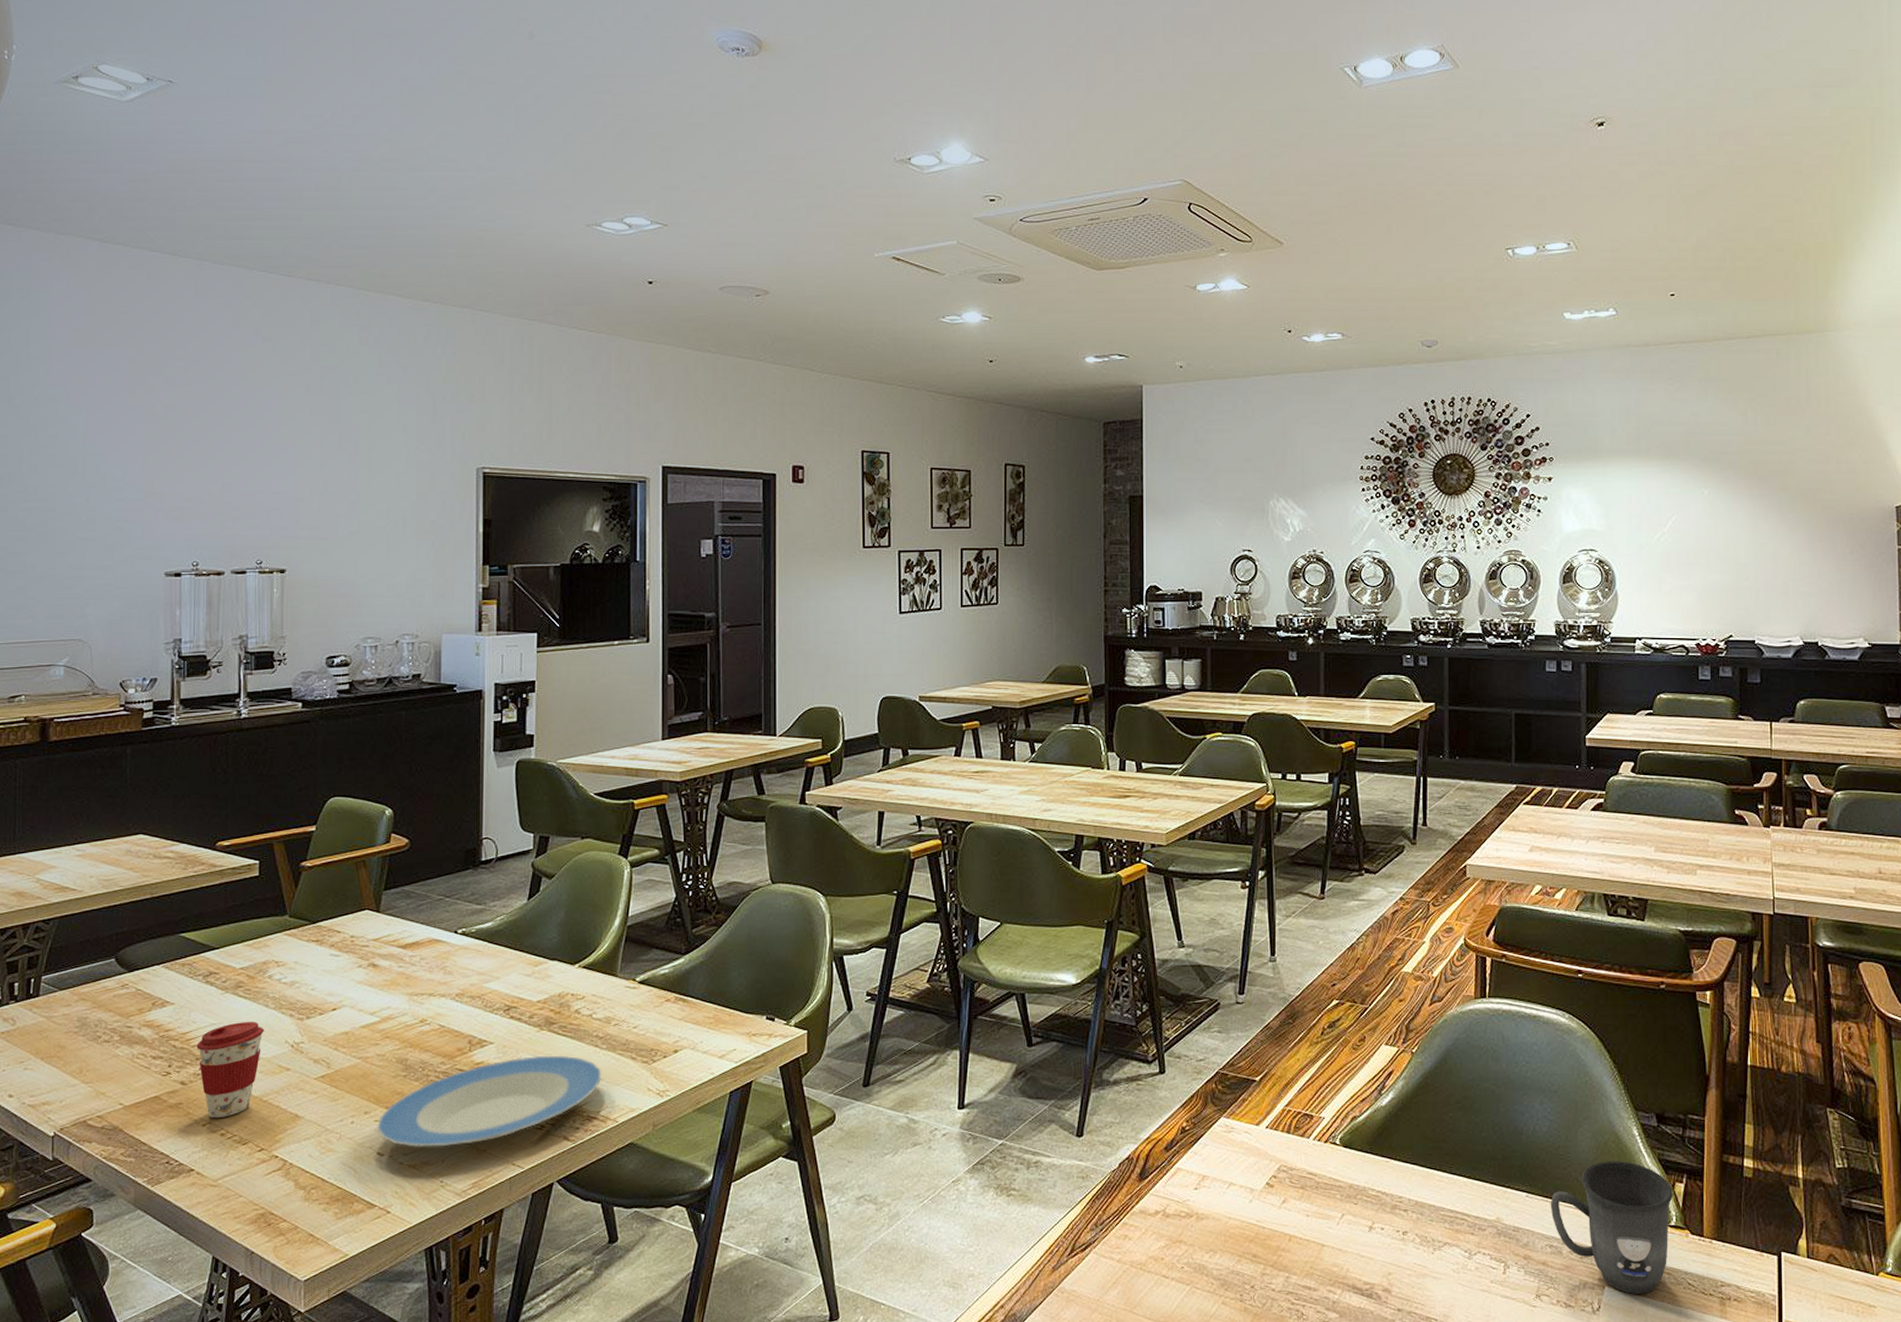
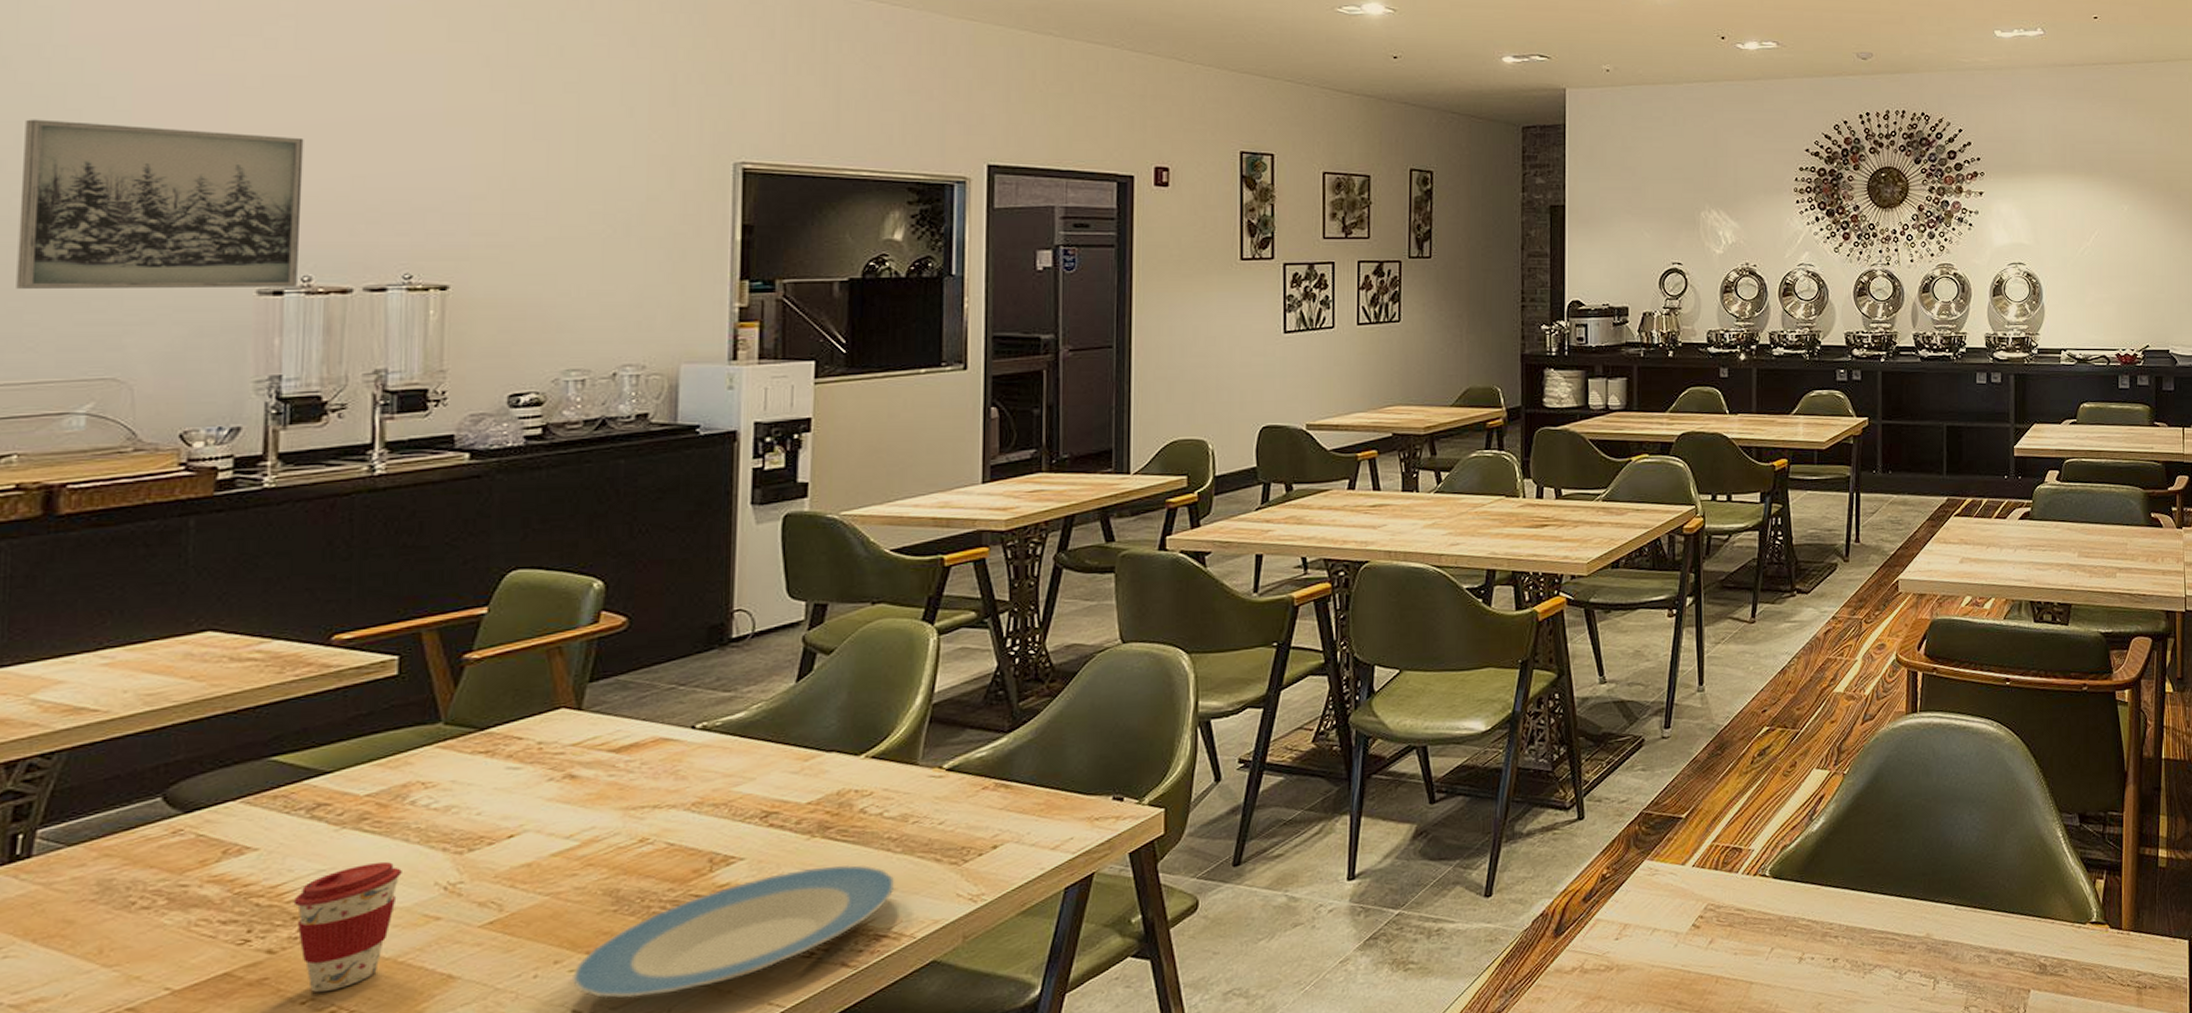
wall art: none [21,443,192,571] -> present [16,119,304,289]
mug: present [1550,1161,1673,1294] -> none [1978,863,2094,994]

